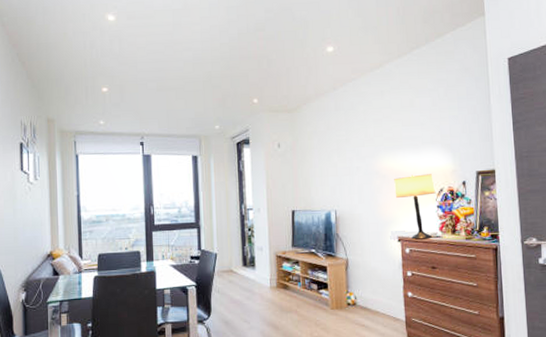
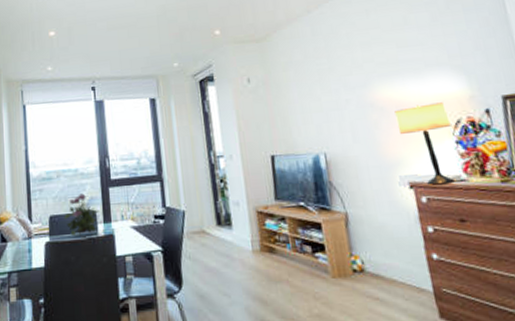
flower bouquet: none [111,236,143,271] -> present [64,193,99,236]

